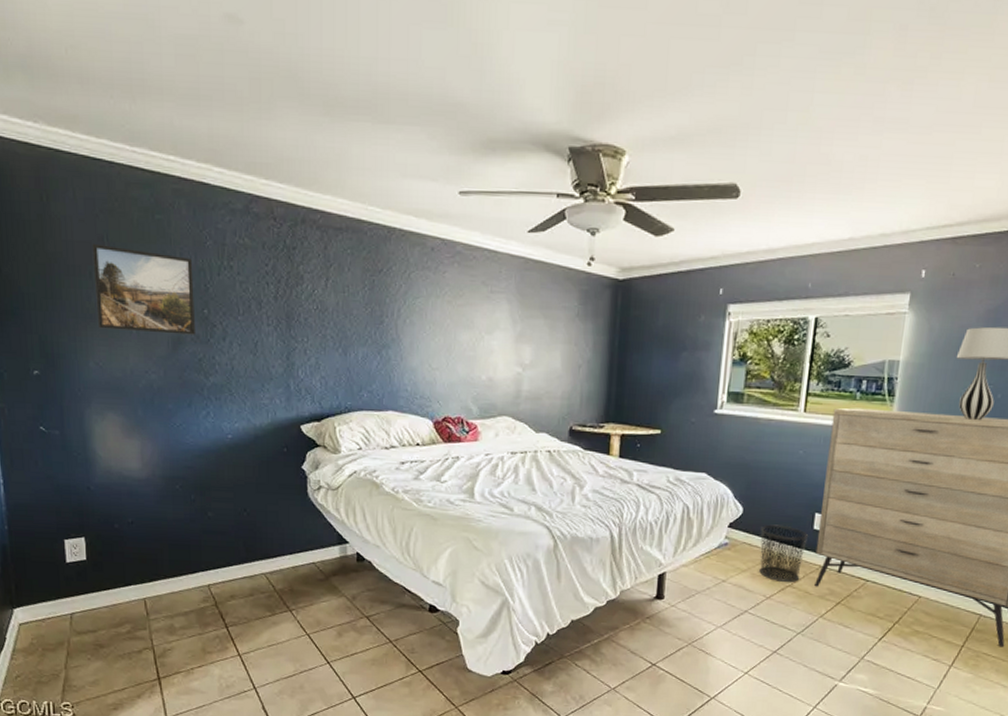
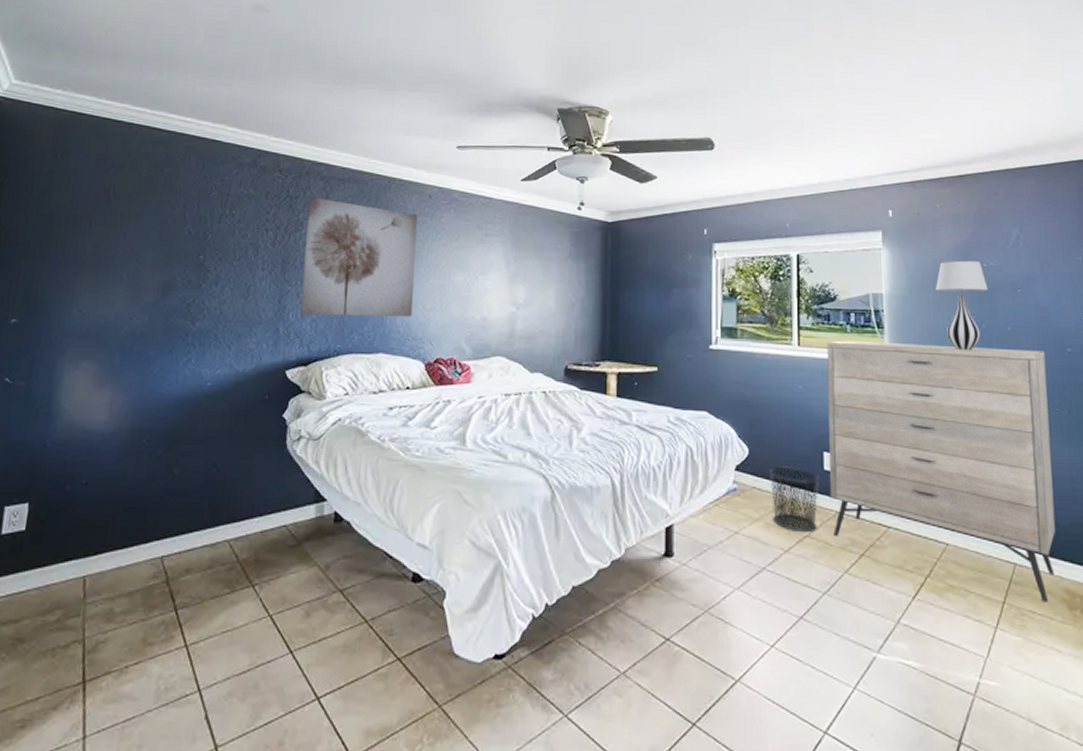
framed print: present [92,244,195,335] -> none [88,196,195,280]
wall art: none [307,247,420,376] -> present [300,197,418,317]

